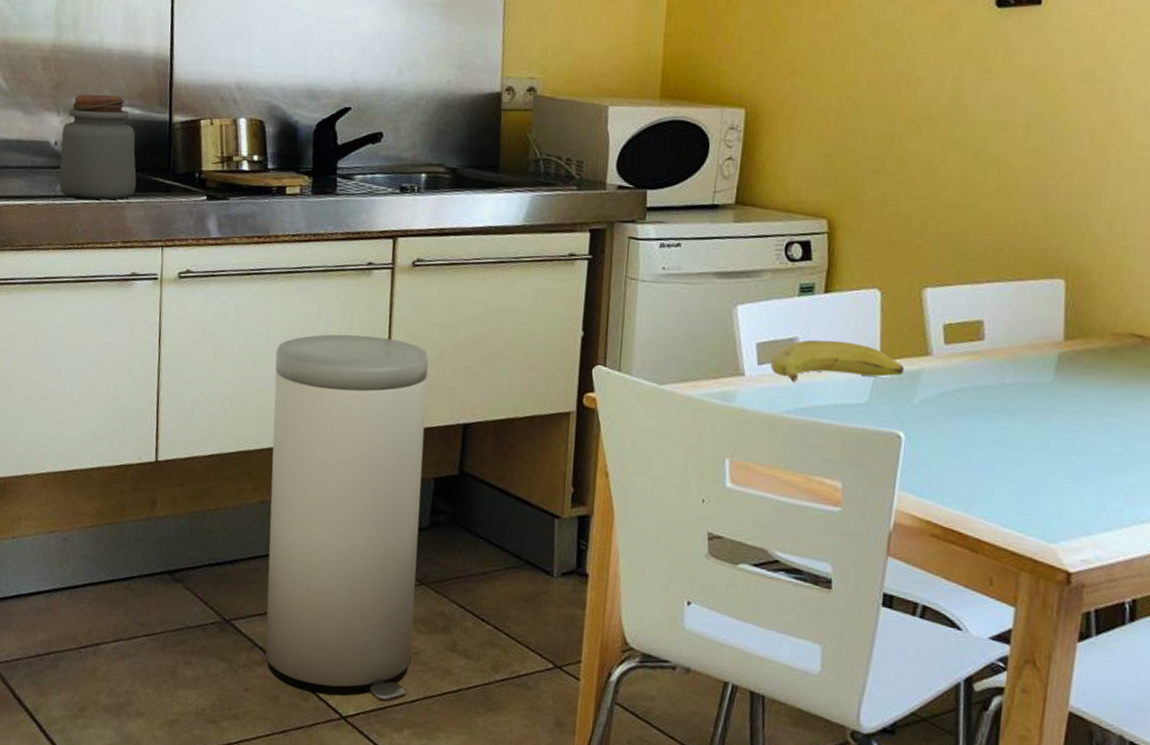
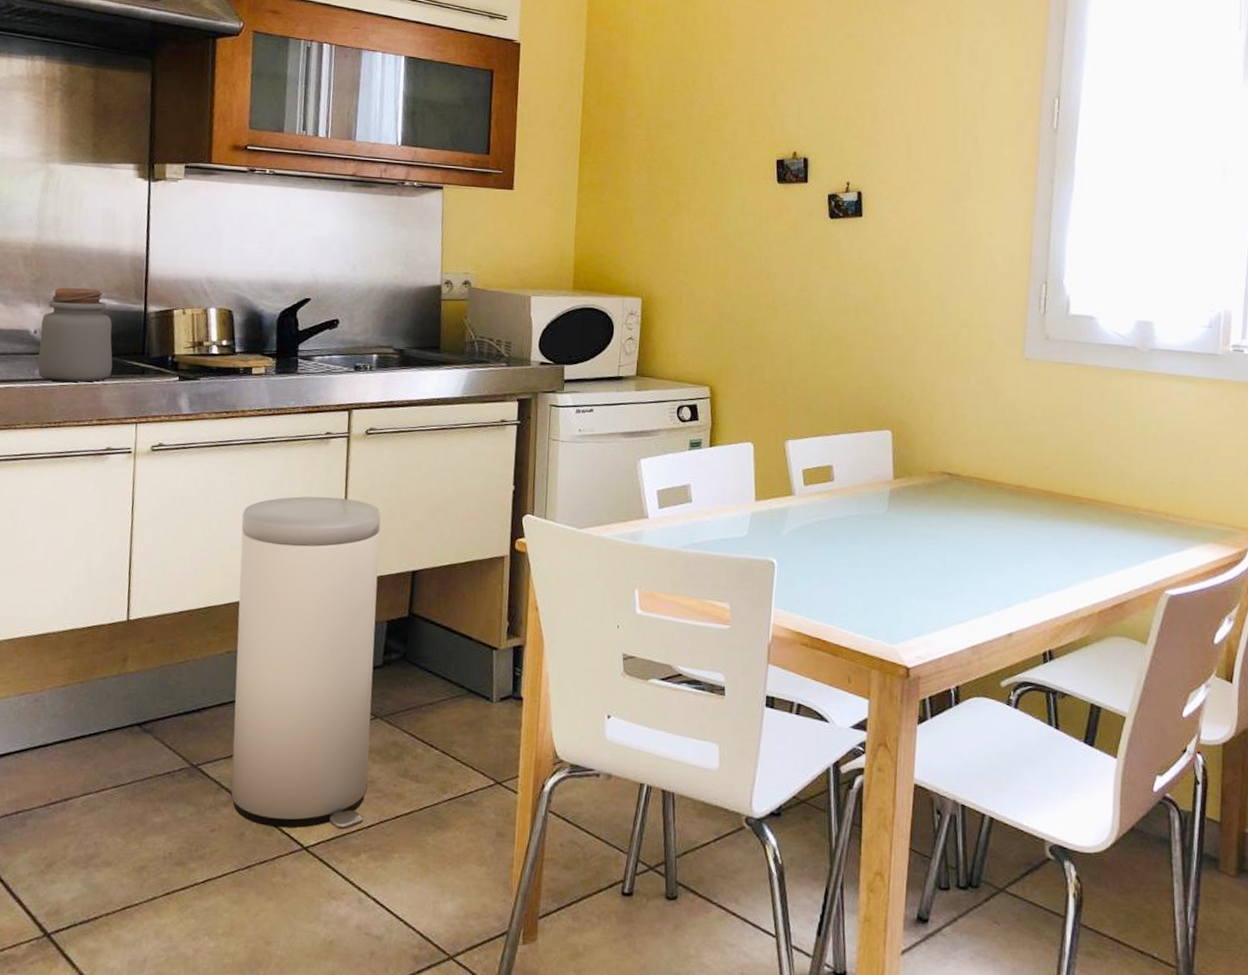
fruit: present [771,339,904,384] -> none [669,485,774,523]

